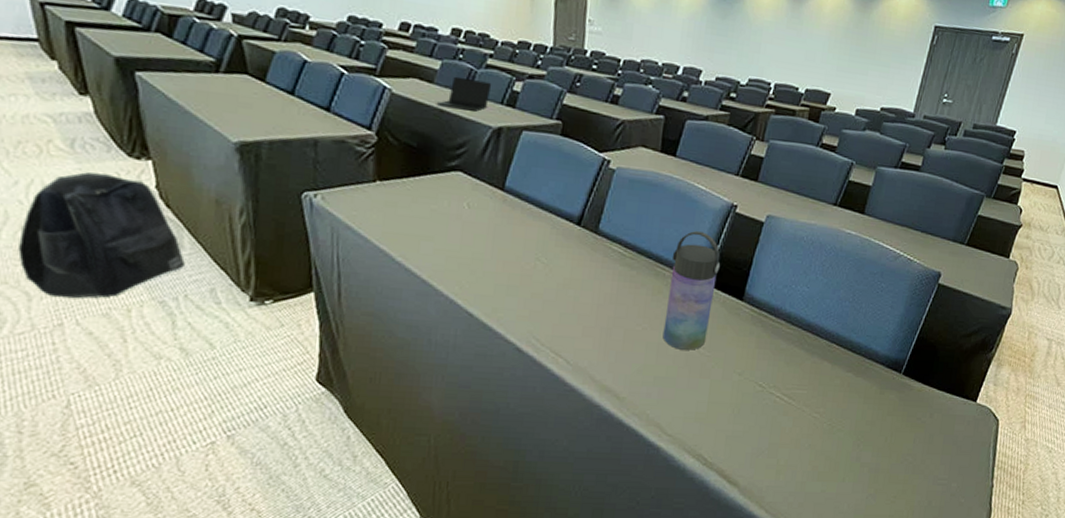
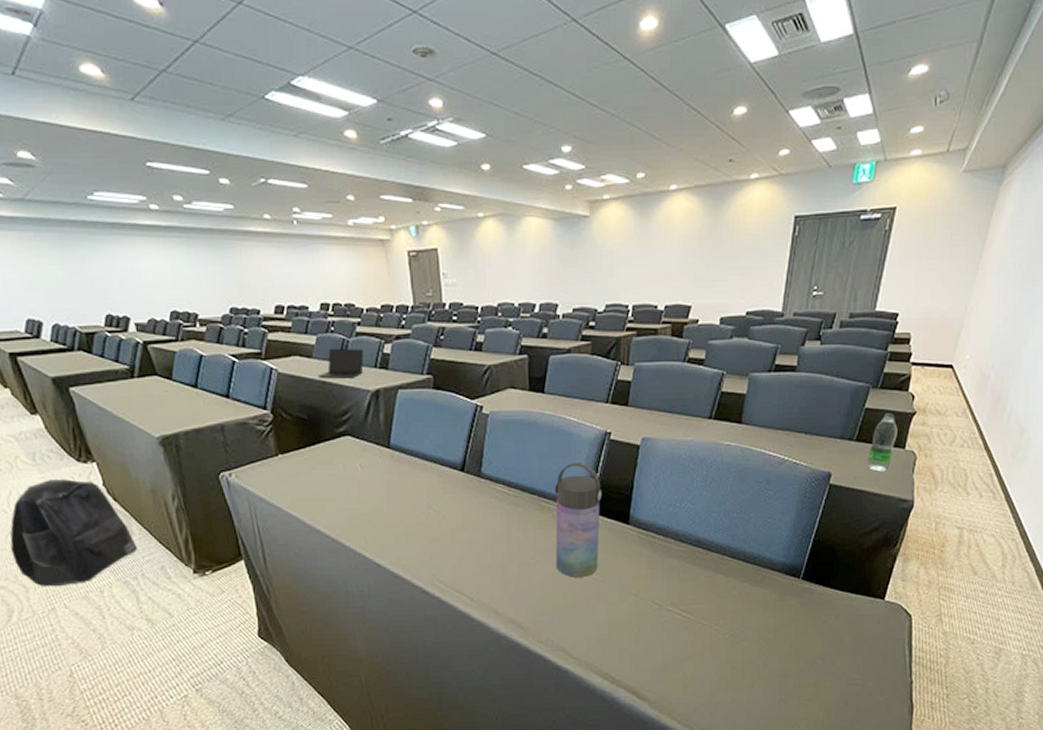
bottle: none [974,222,1005,278] -> present [868,412,898,472]

